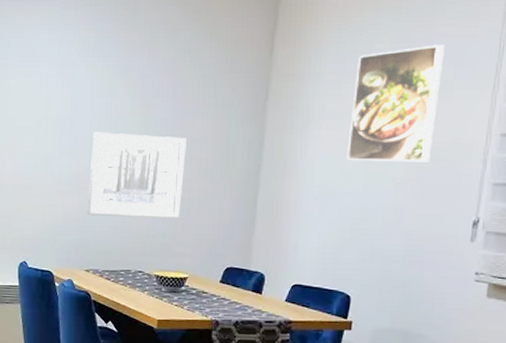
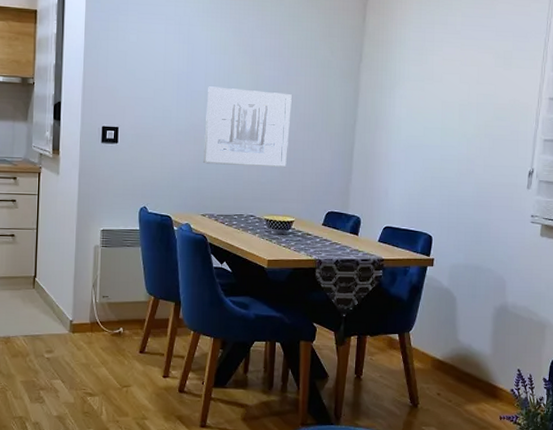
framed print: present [346,45,444,162] -> none [427,20,504,121]

